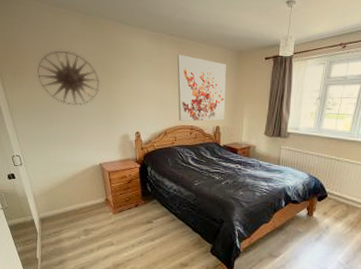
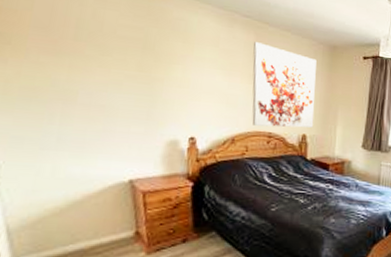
wall art: present [37,50,100,105] -> none [33,16,139,96]

